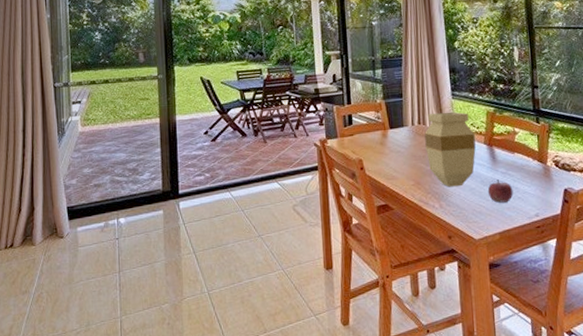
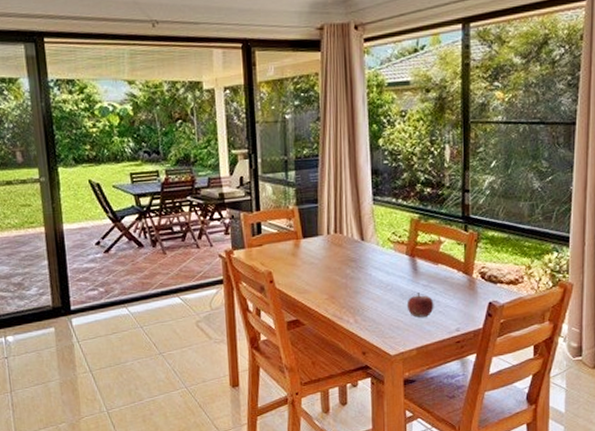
vase: present [425,111,476,187] -> none [341,219,396,301]

